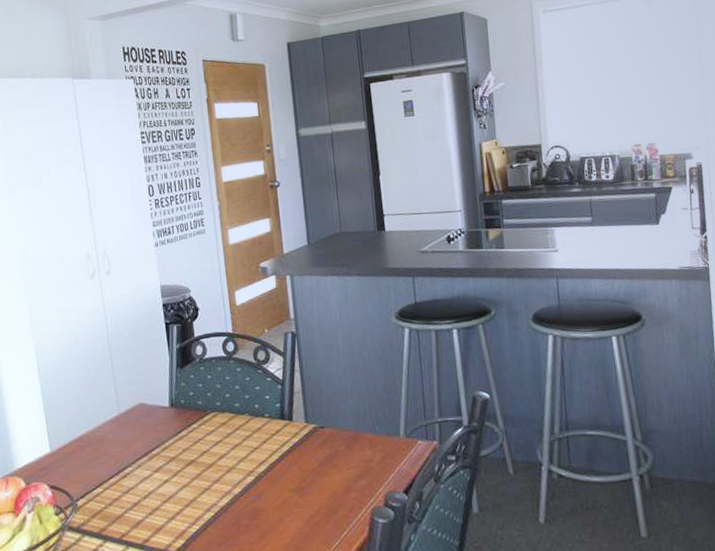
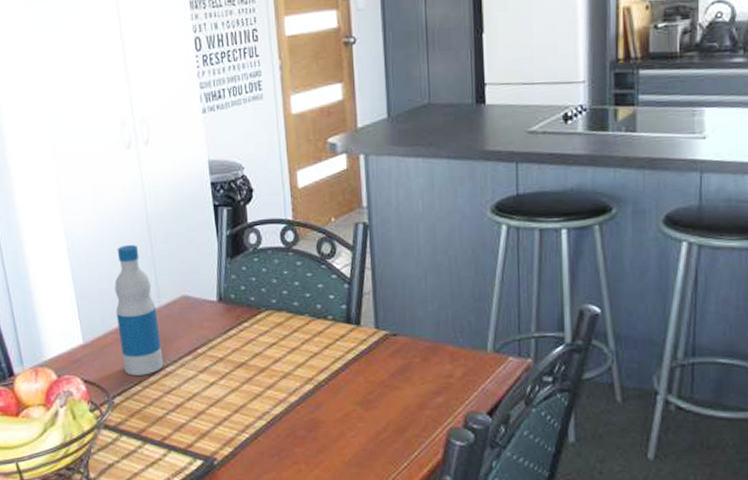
bottle: none [79,361,122,479] -> present [114,245,164,376]

